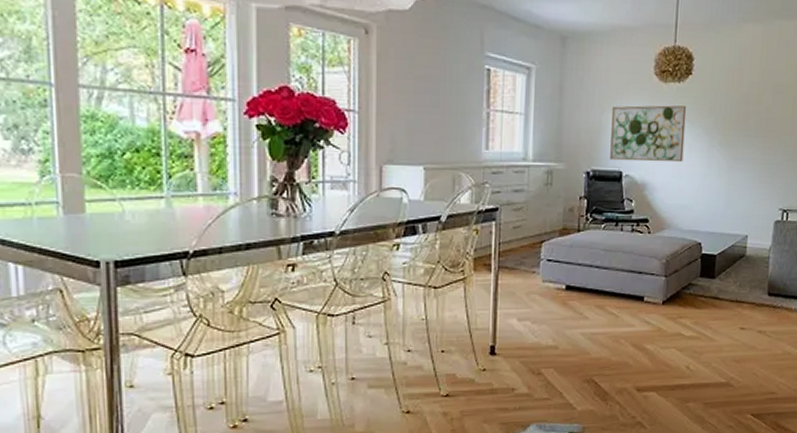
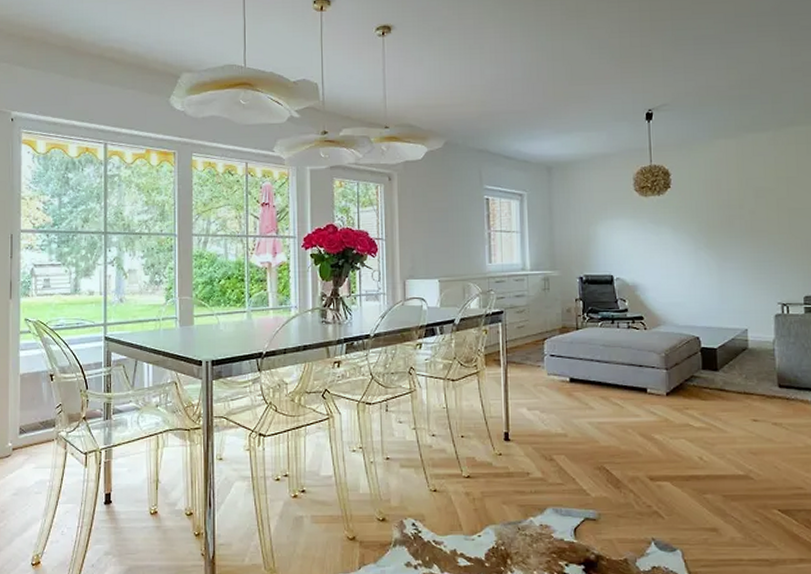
wall art: present [610,105,687,163] -> none [597,215,671,266]

